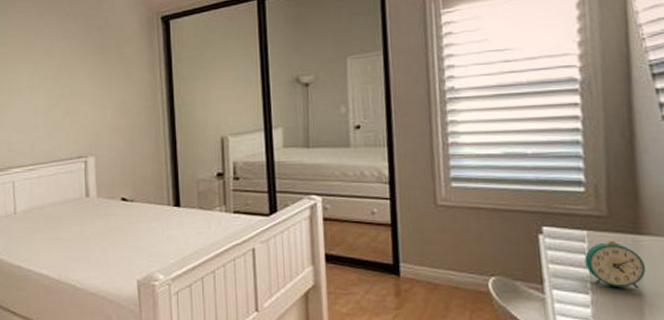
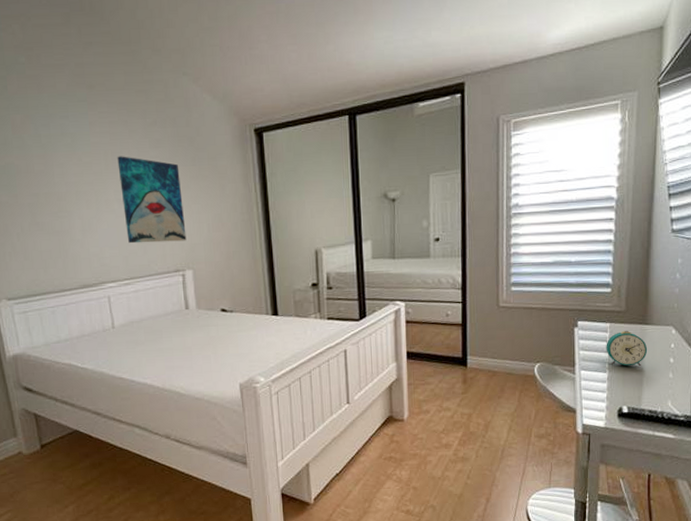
wall art: none [31,46,91,130] -> present [117,156,187,244]

